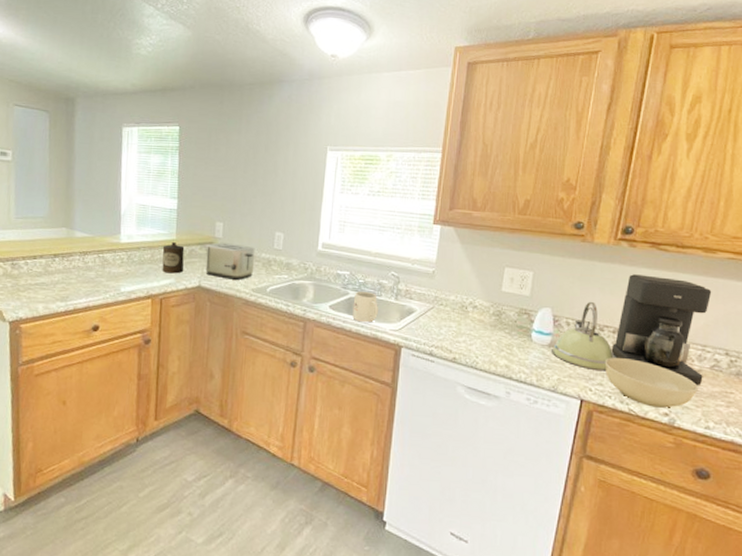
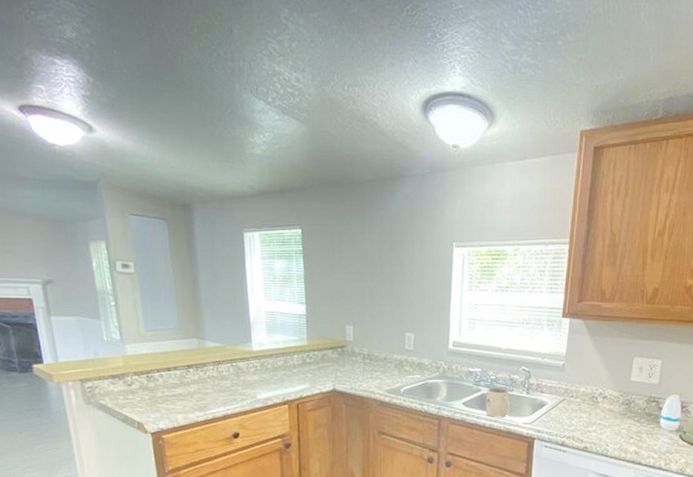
canister: present [162,242,185,274] -> none [294,348,318,379]
toaster: present [205,242,254,281] -> none [339,346,386,383]

